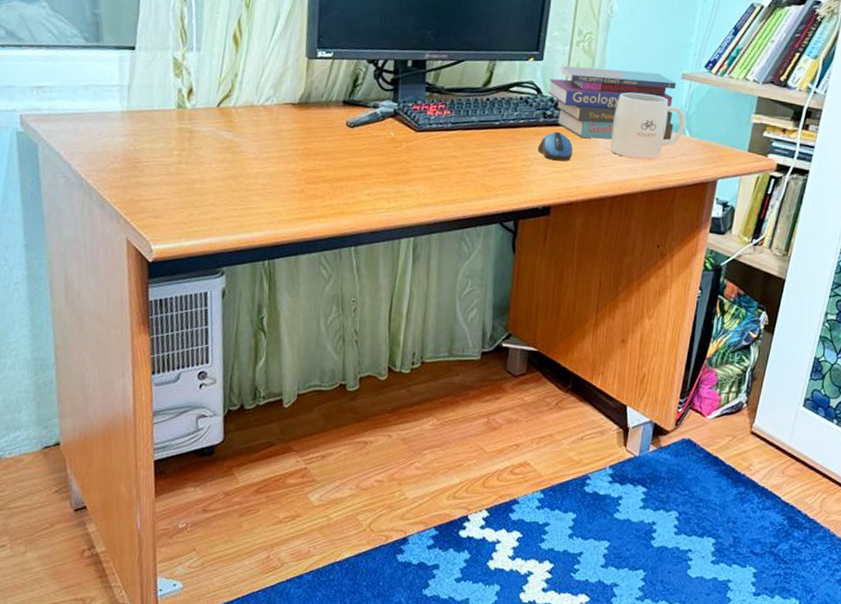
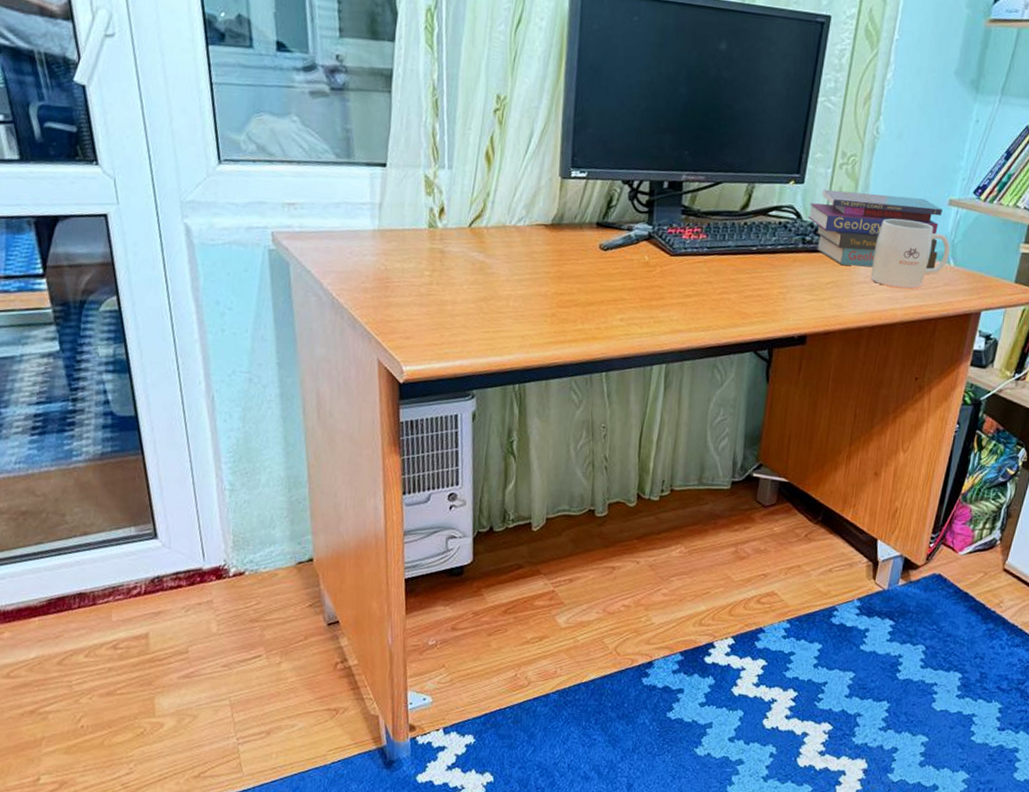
computer mouse: present [537,131,573,162] -> none [795,258,832,289]

